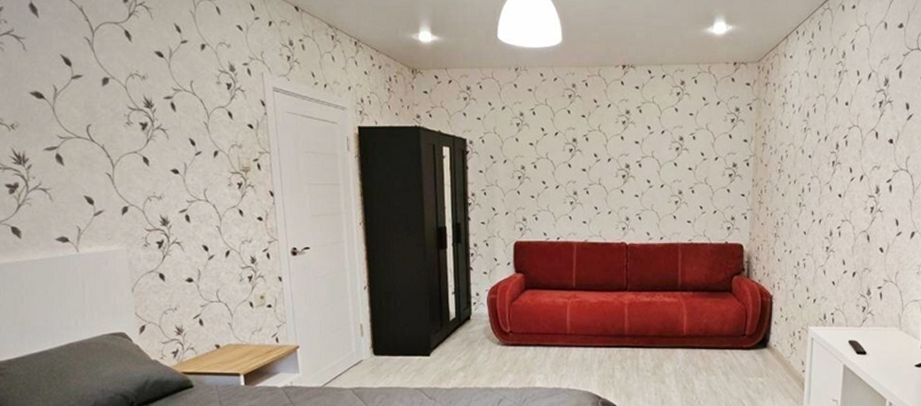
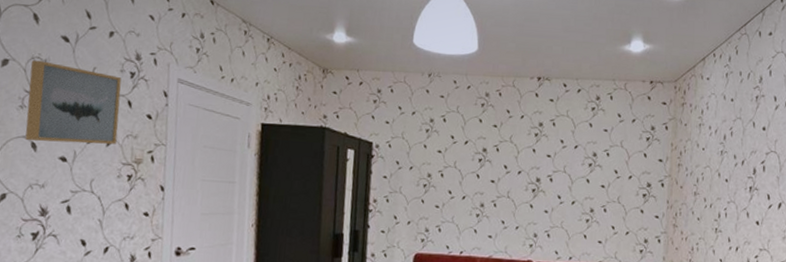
wall art: none [130,77,223,156] -> present [25,60,122,145]

